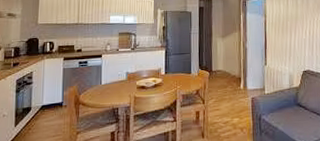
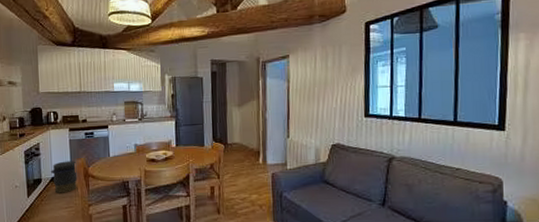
trash can: none [41,89,68,122] -> present [50,161,78,193]

